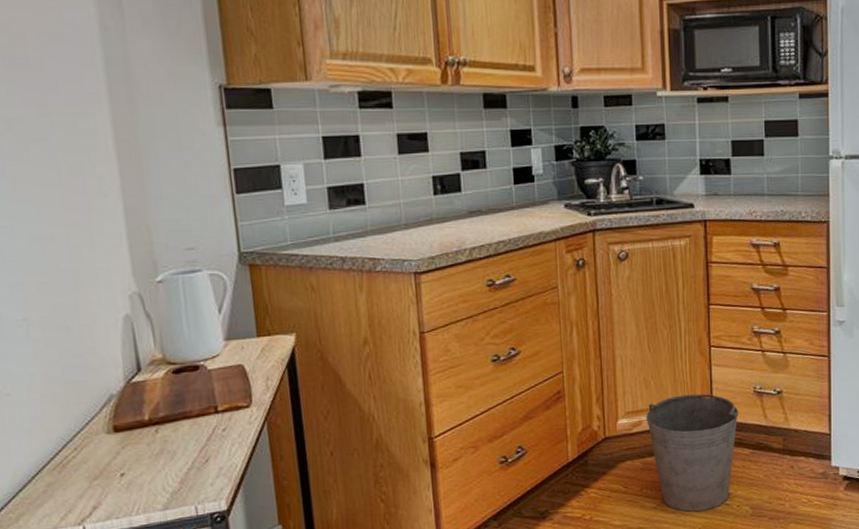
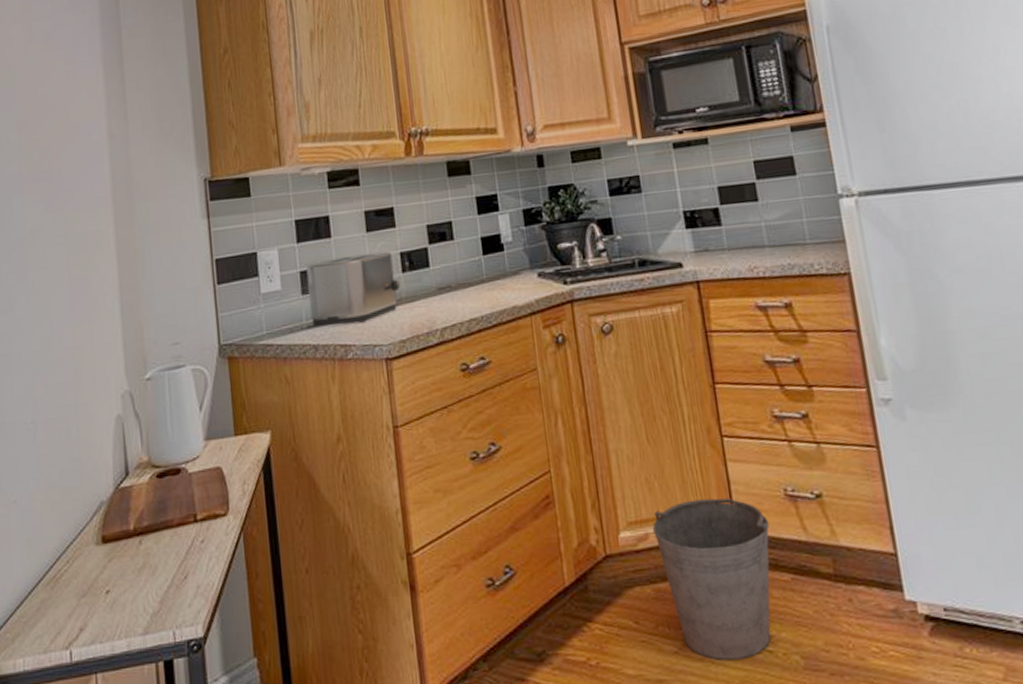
toaster: none [333,174,431,241] -> present [306,251,400,327]

